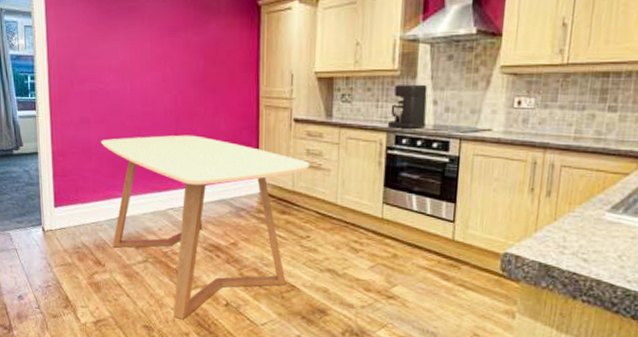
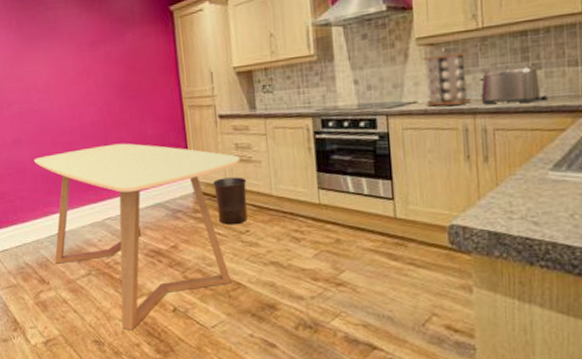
waste bin: none [280,182,314,229] -> present [213,177,248,225]
coffee maker: present [388,84,428,130] -> none [312,65,351,112]
spice rack: none [500,78,549,139] -> present [423,47,471,107]
toaster: none [554,106,619,145] -> present [480,65,549,105]

